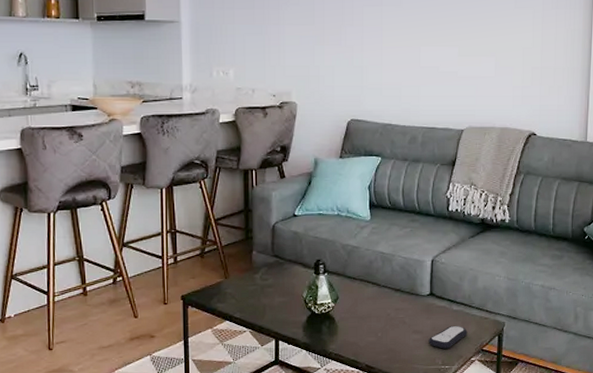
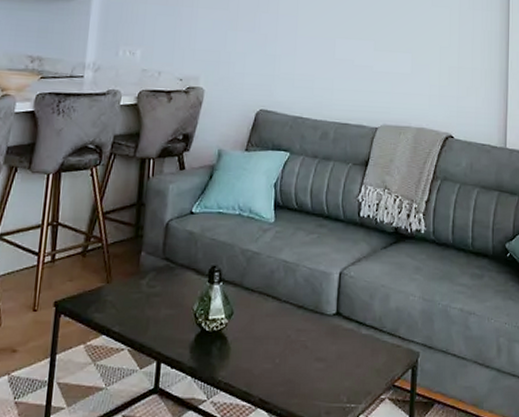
remote control: present [428,326,468,349] -> none [332,354,377,382]

